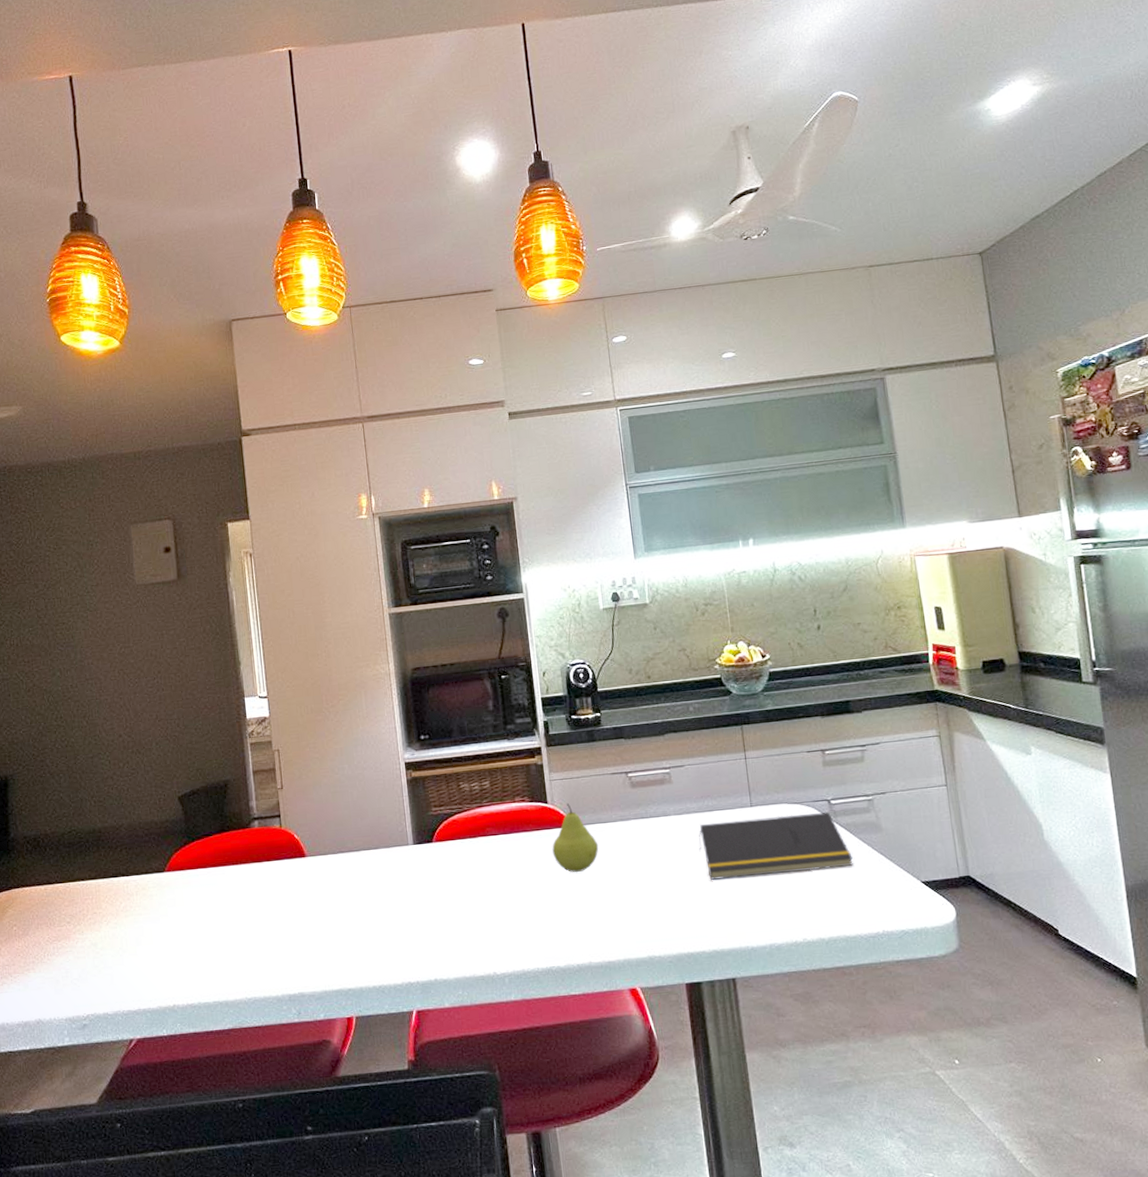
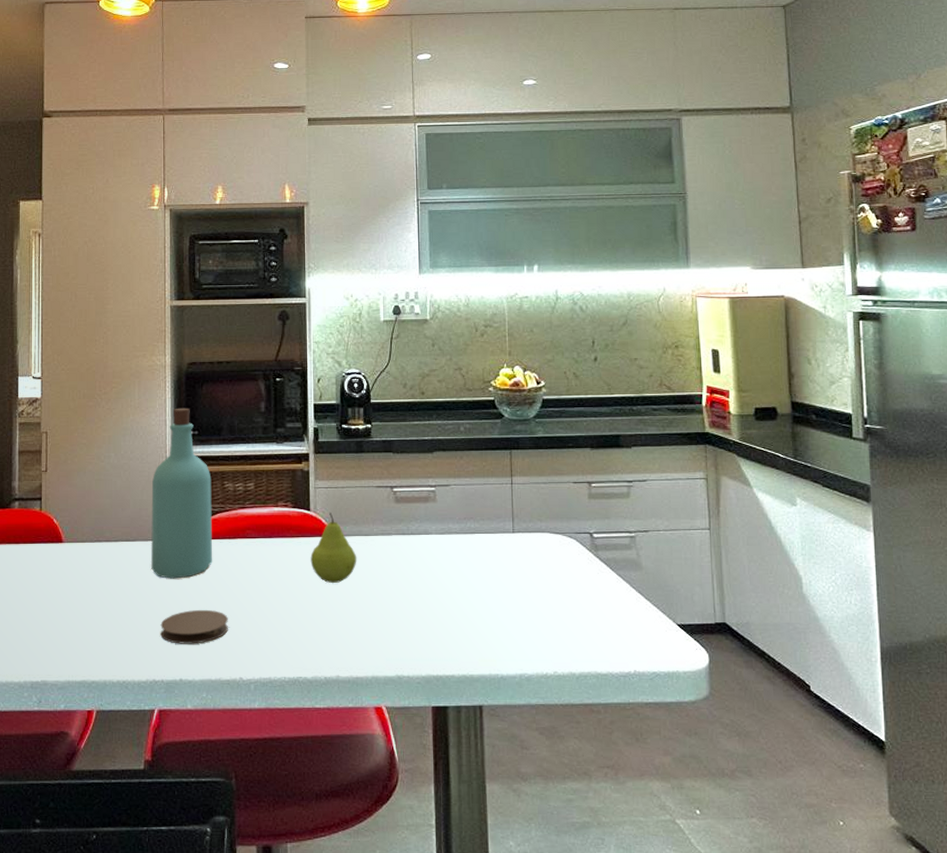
bottle: none [388,713,456,883] -> present [151,408,213,579]
coaster: none [410,909,478,945] -> present [160,609,228,644]
notepad: present [699,812,853,880] -> none [457,544,610,604]

